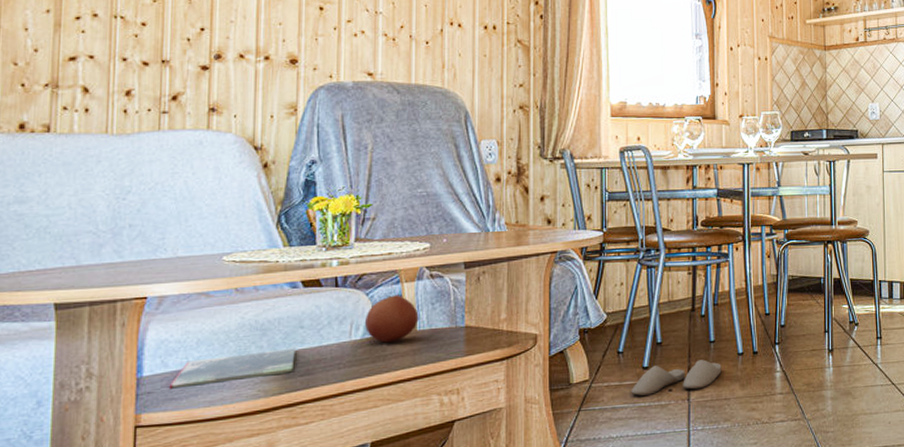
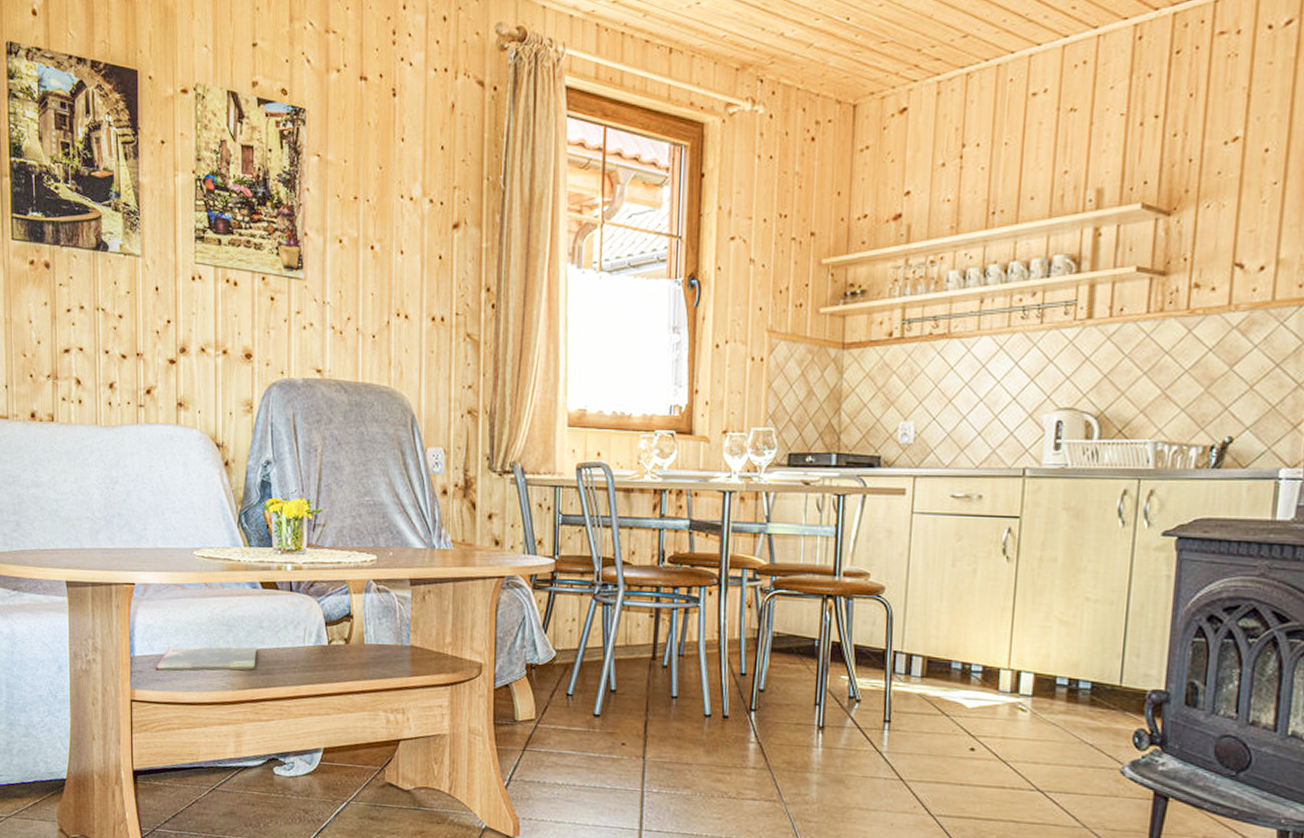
fruit: present [365,295,419,343] -> none [317,605,366,653]
slippers: present [631,359,722,396] -> none [580,713,684,748]

